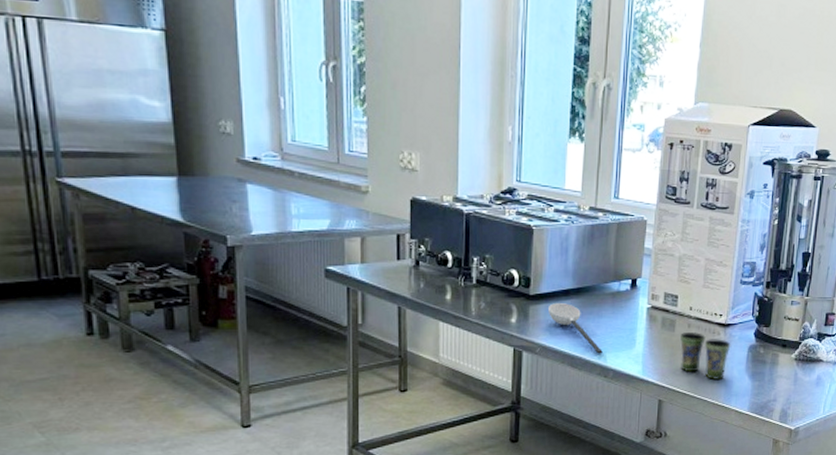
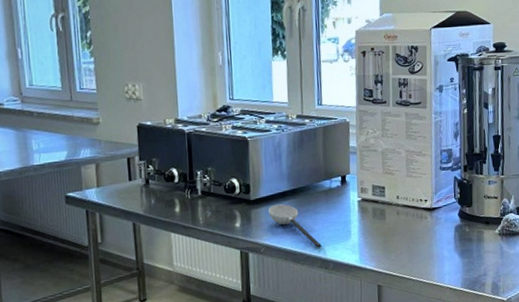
cup: present [679,332,731,381] -> none [390,219,439,262]

